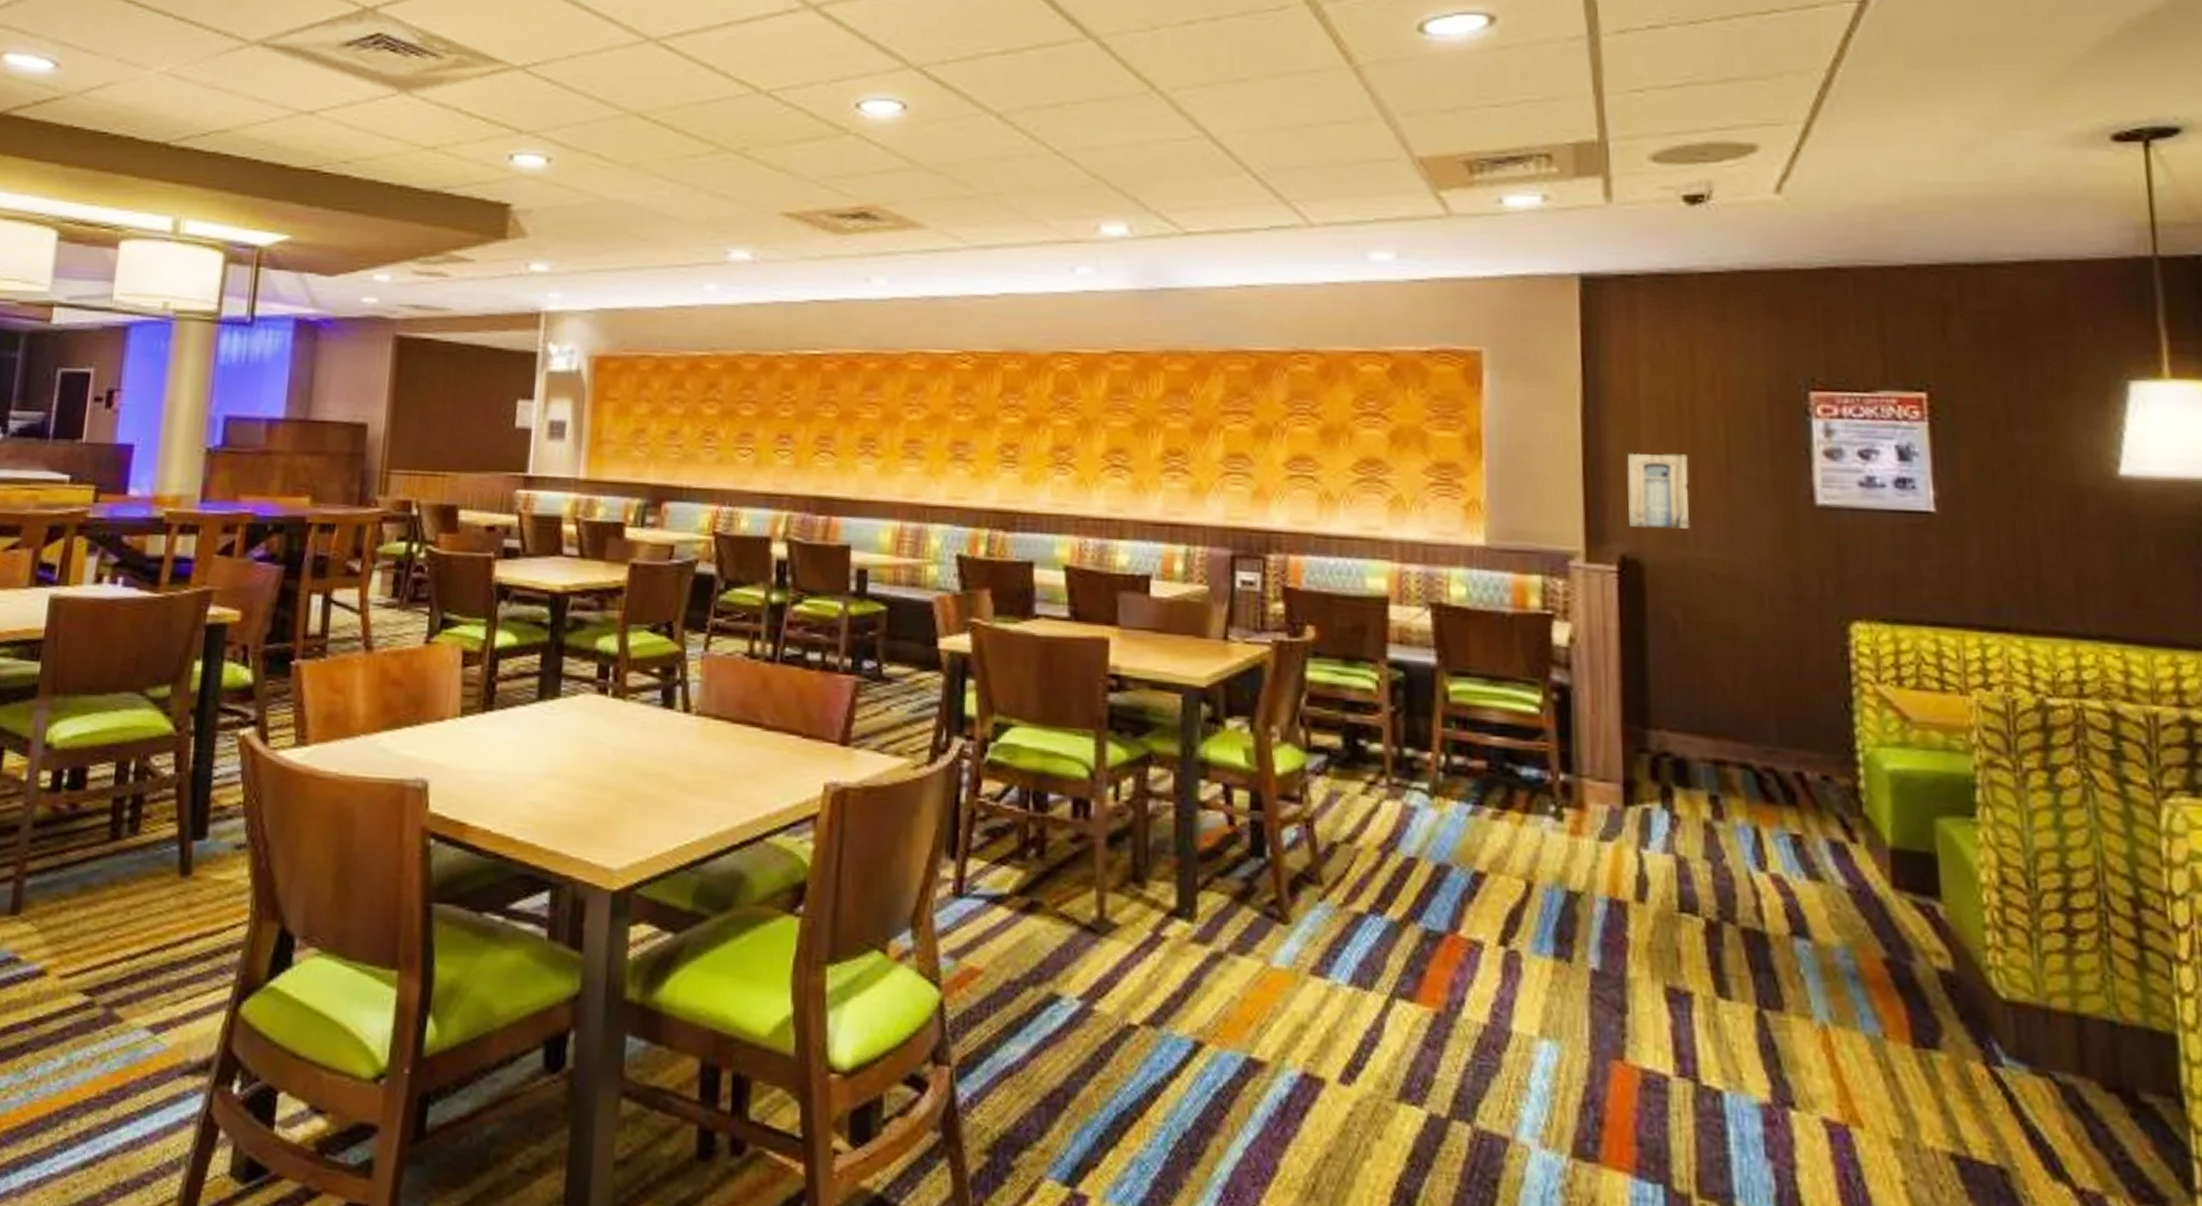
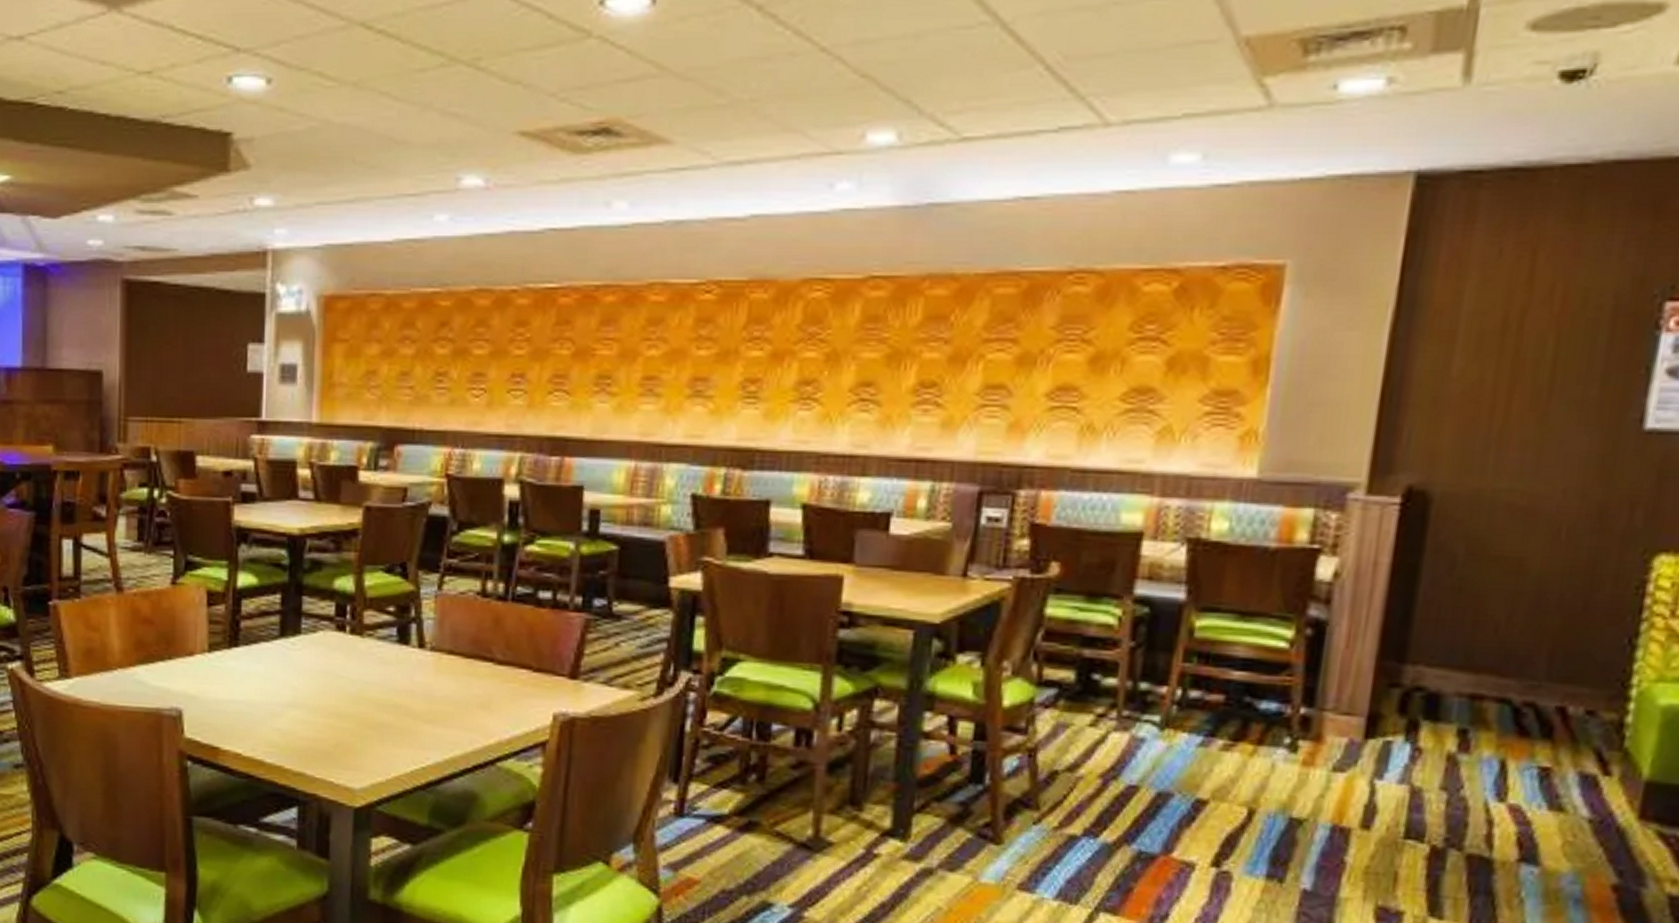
wall art: present [1627,452,1691,529] -> none [1423,375,1505,457]

